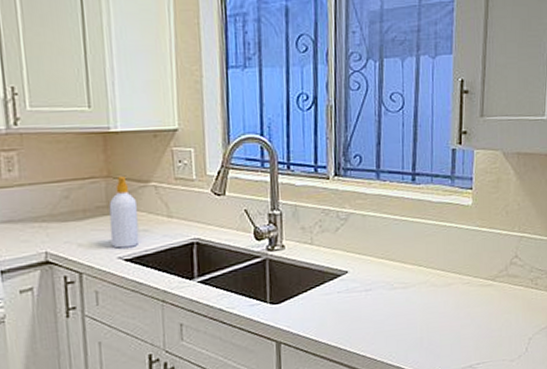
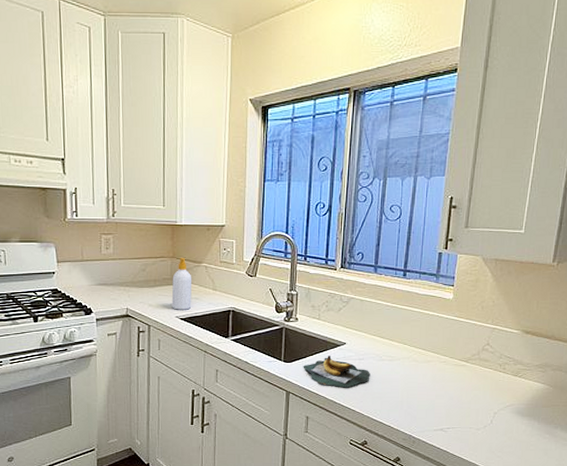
banana bunch: none [295,290,381,329] -> present [303,356,370,388]

